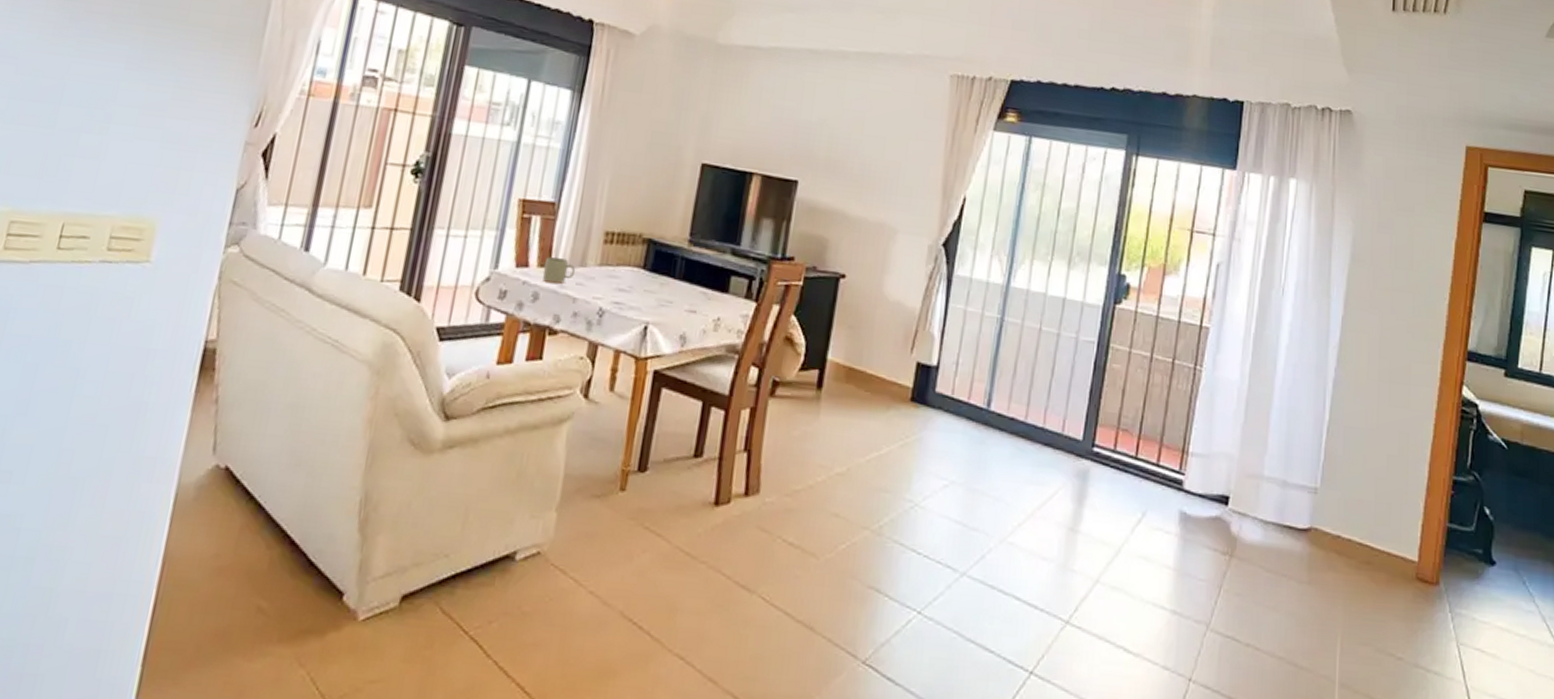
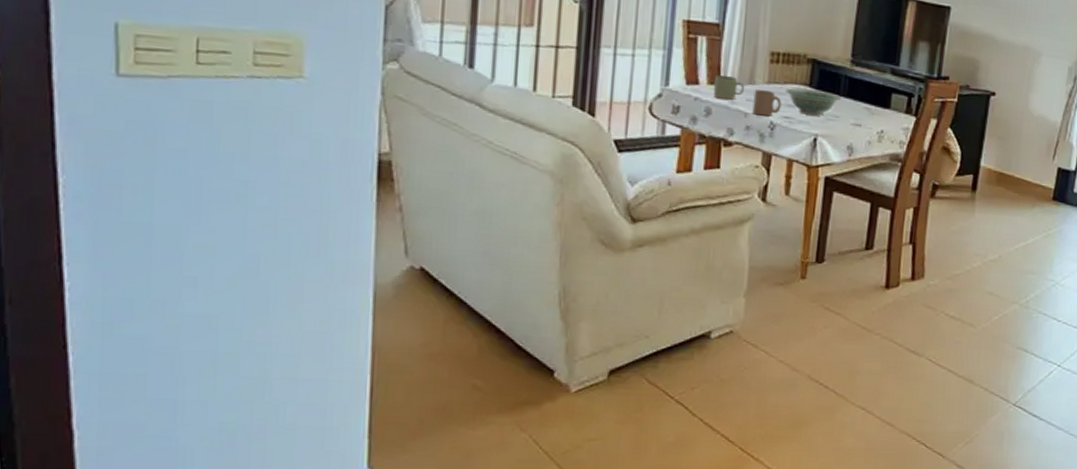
cup: none [581,272,613,302] -> present [752,89,782,117]
bowl: none [616,270,676,302] -> present [784,88,841,116]

